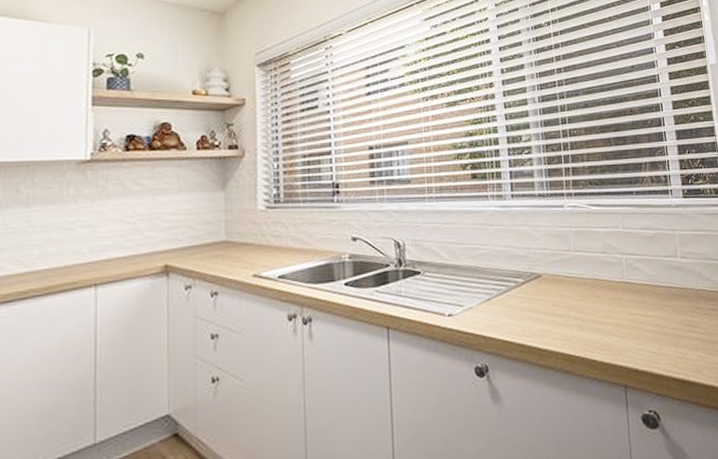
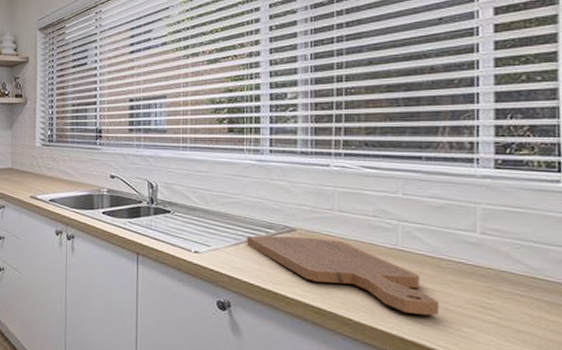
cutting board: none [497,280,660,344] -> present [246,235,439,316]

